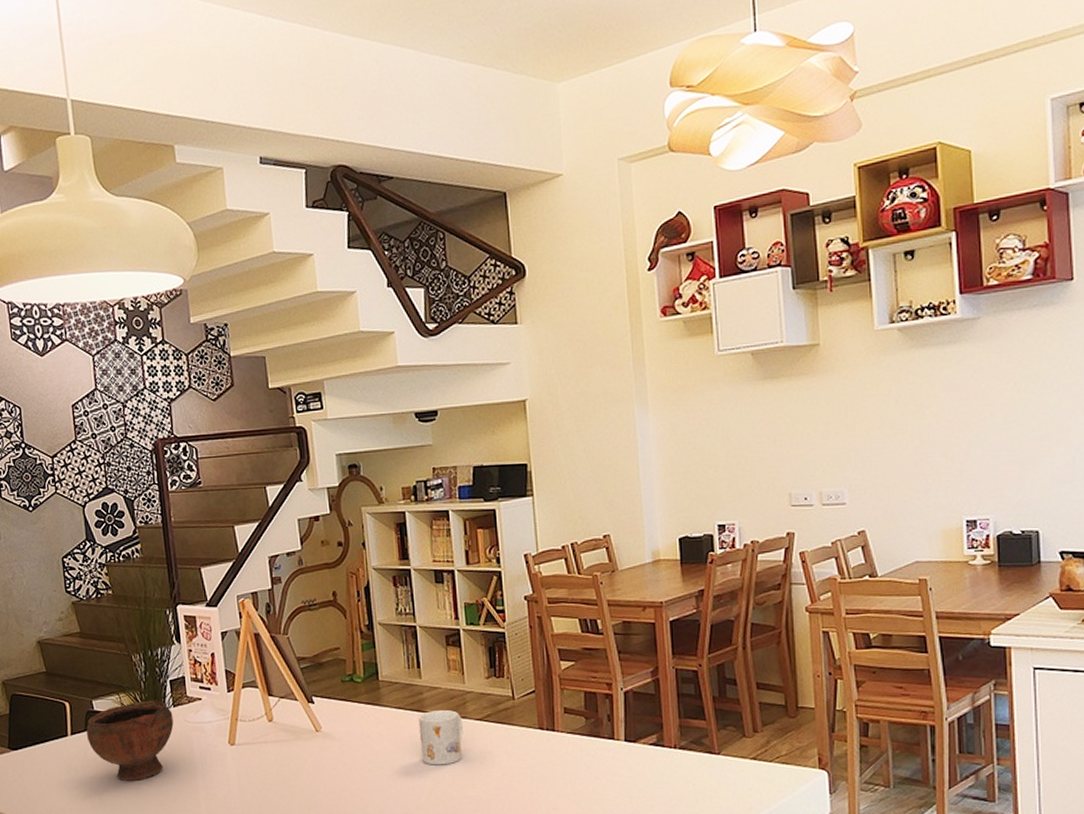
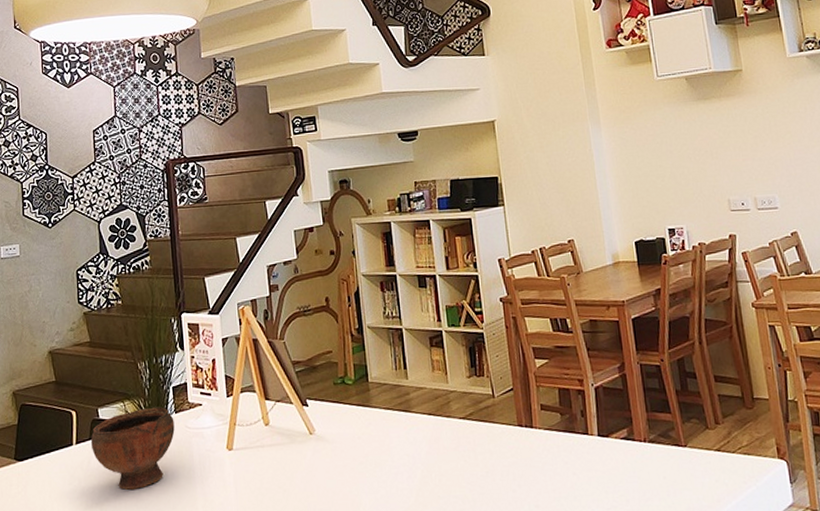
mug: present [418,709,463,765] -> none [406,409,448,465]

